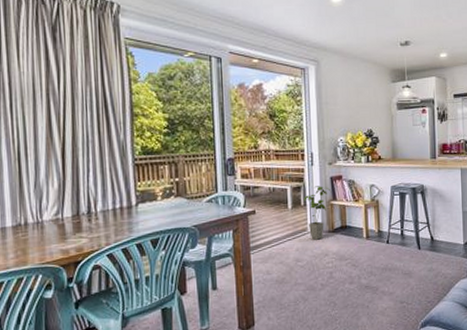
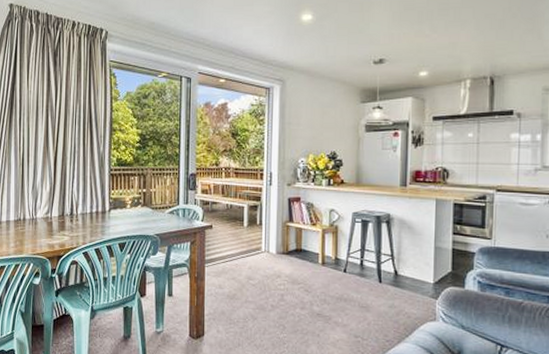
house plant: present [304,186,332,240] -> none [260,206,288,260]

